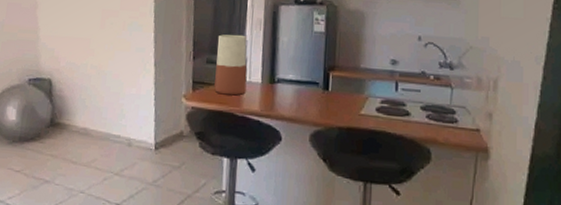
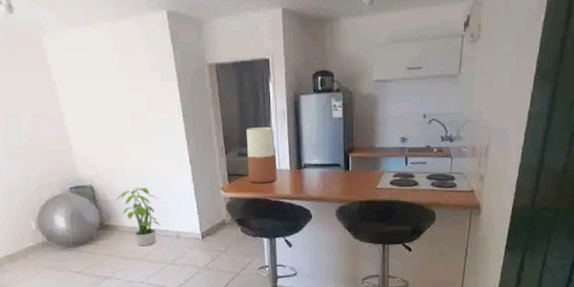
potted plant: none [73,85,116,151] -> present [117,187,161,246]

